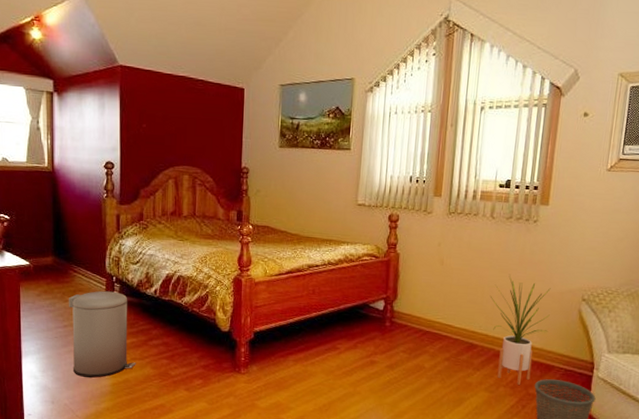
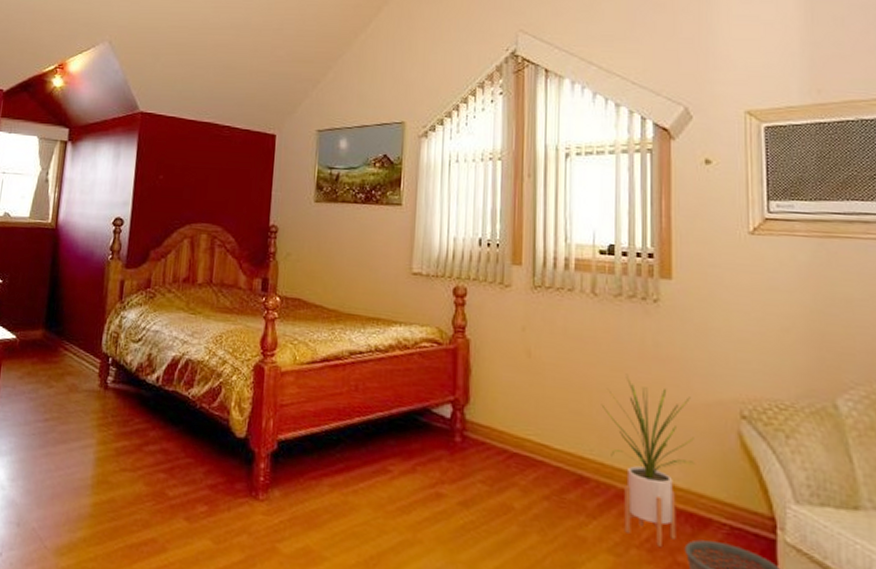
pedal bin: present [69,290,136,378] -> none [48,375,126,494]

